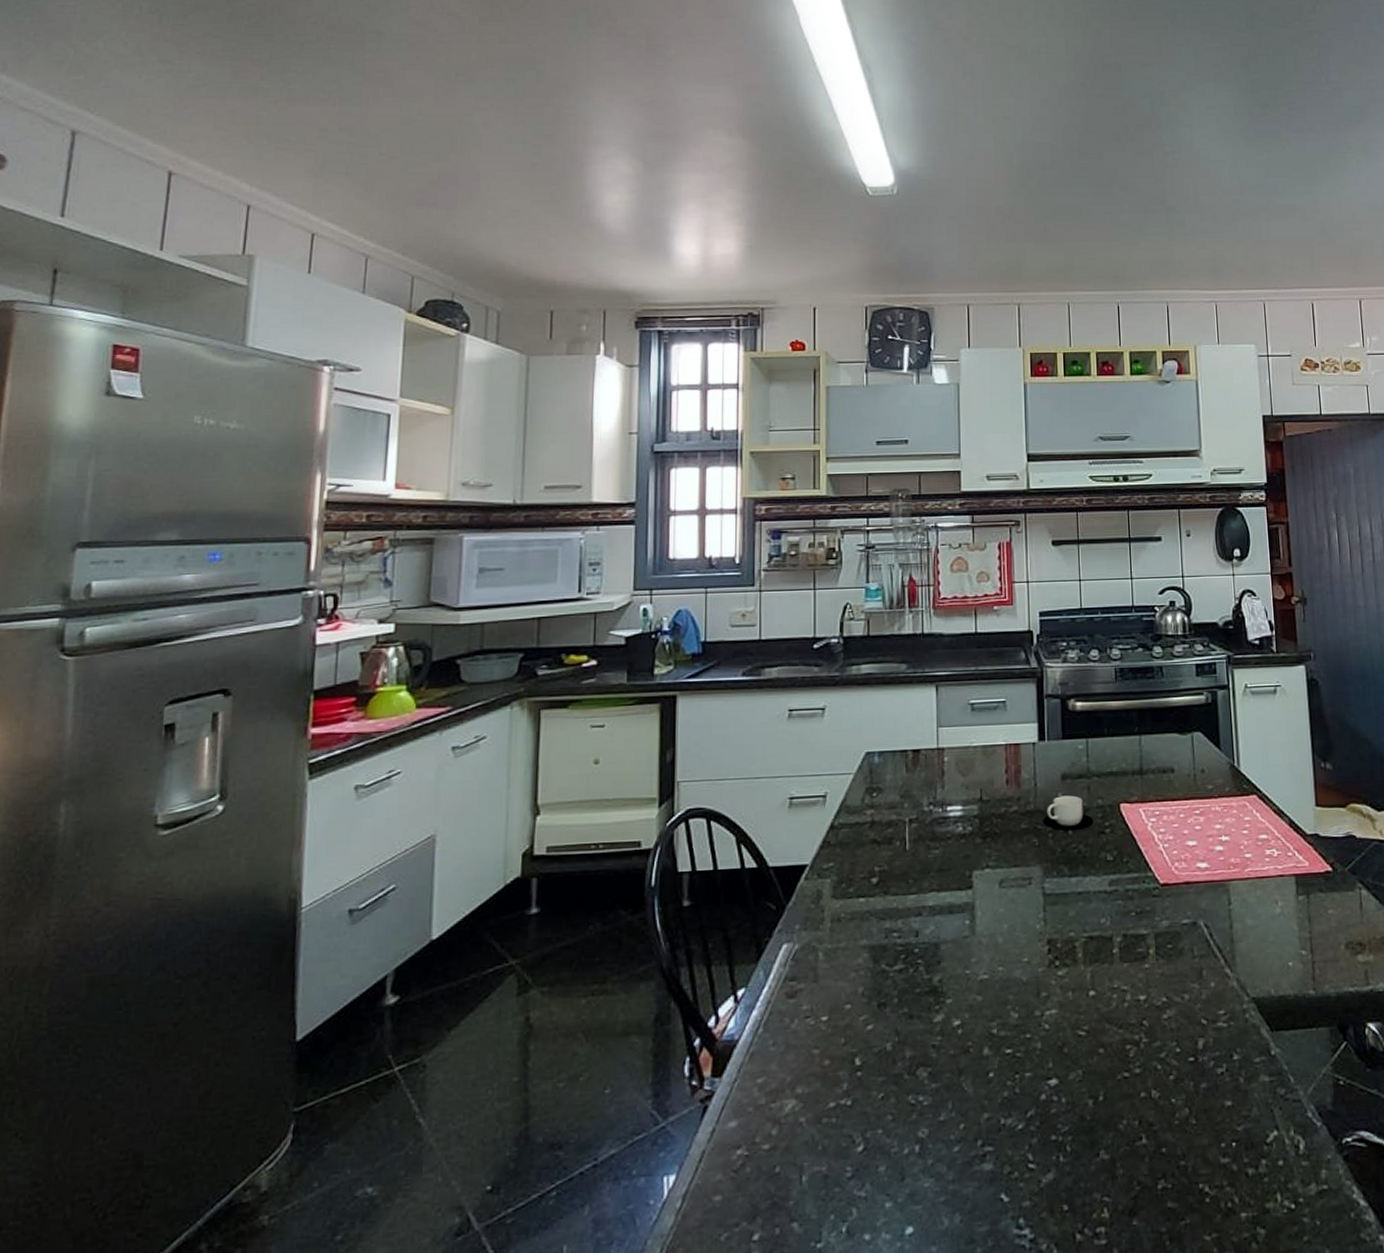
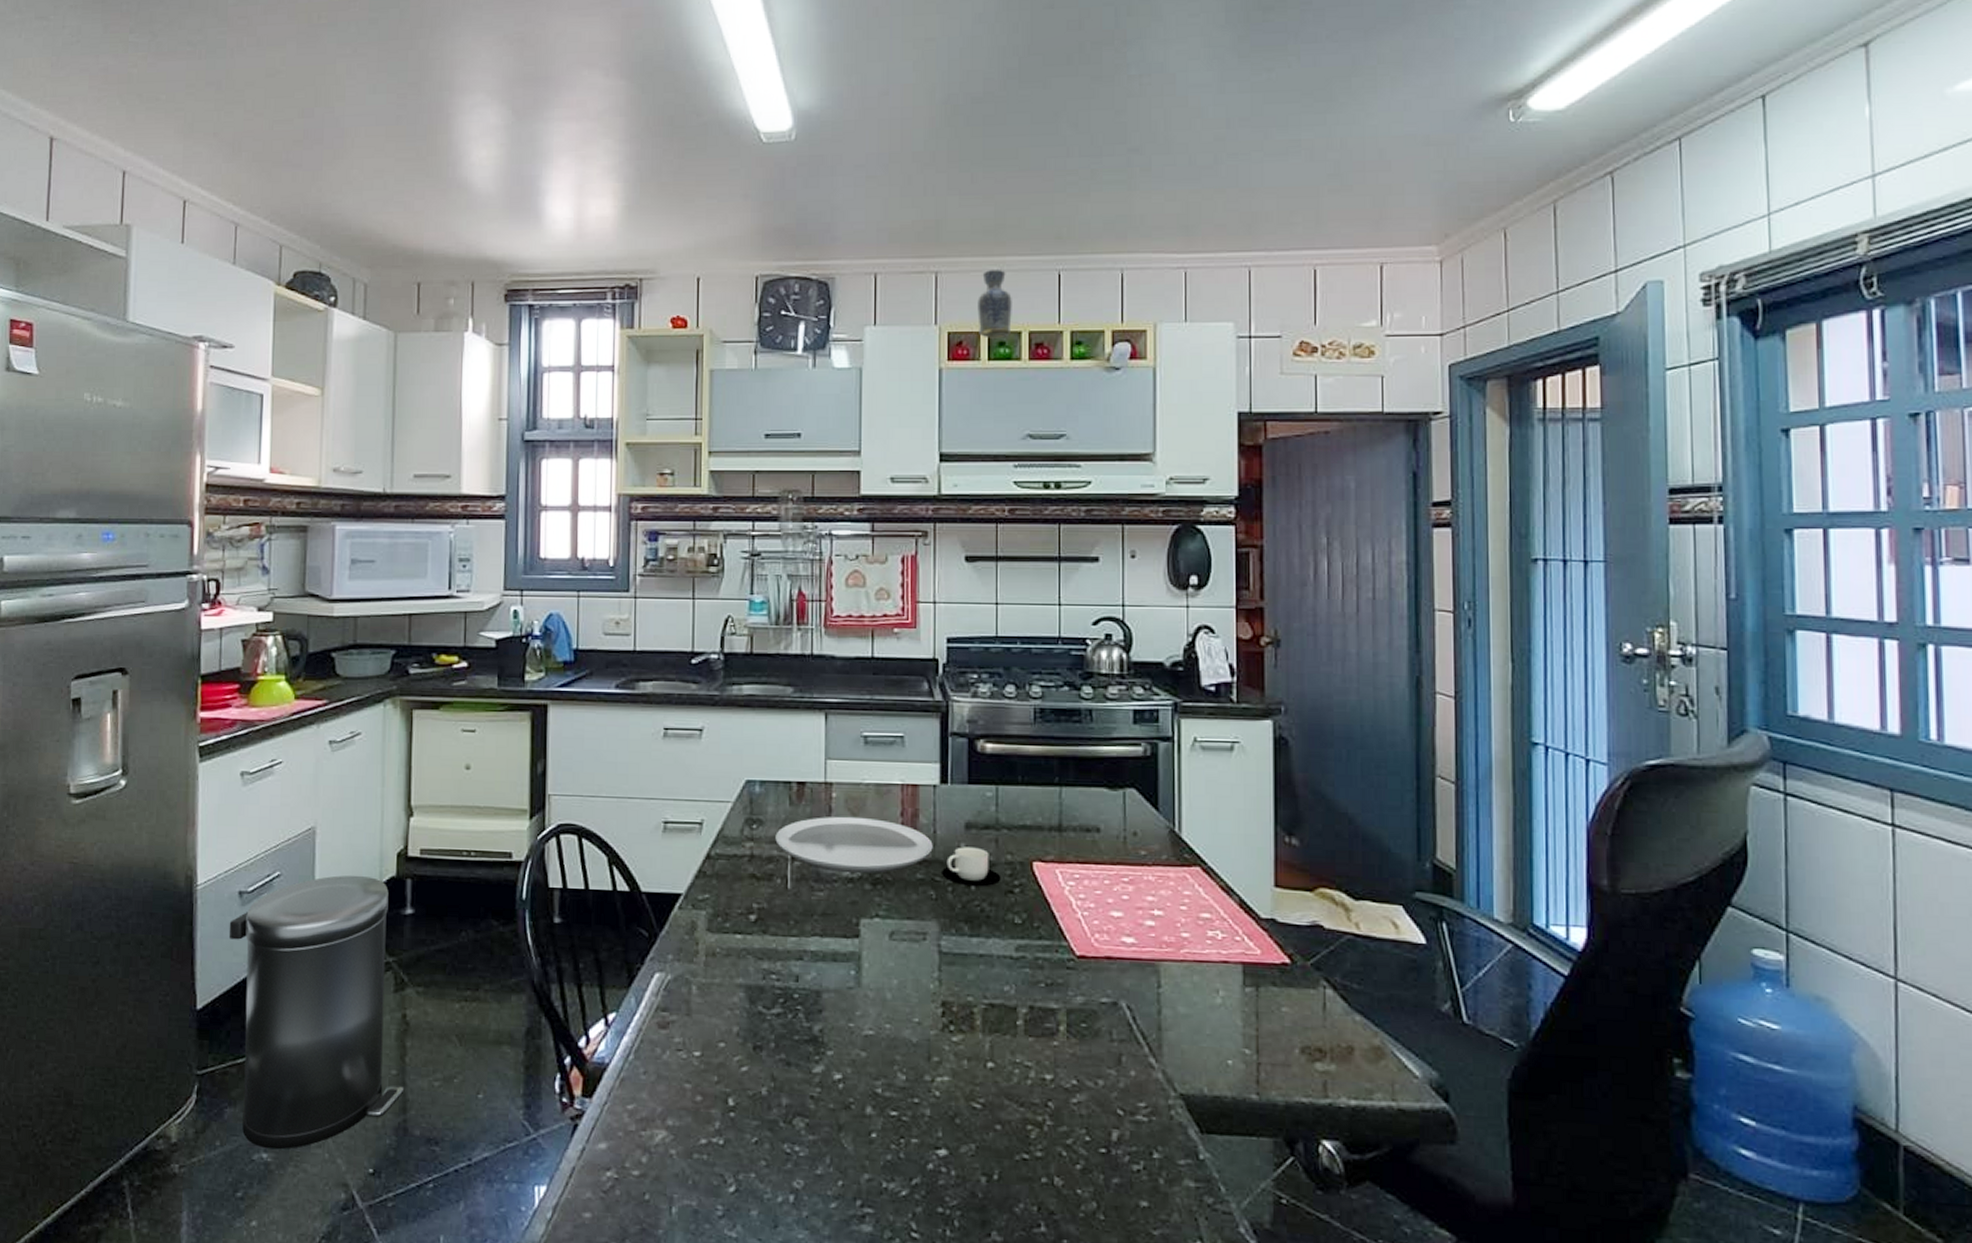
pedal bin: none [335,879,527,1181] -> present [228,875,405,1149]
plate: none [894,777,1034,830] -> present [775,816,933,874]
ceramic jug: none [1053,301,1082,358] -> present [977,268,1012,338]

